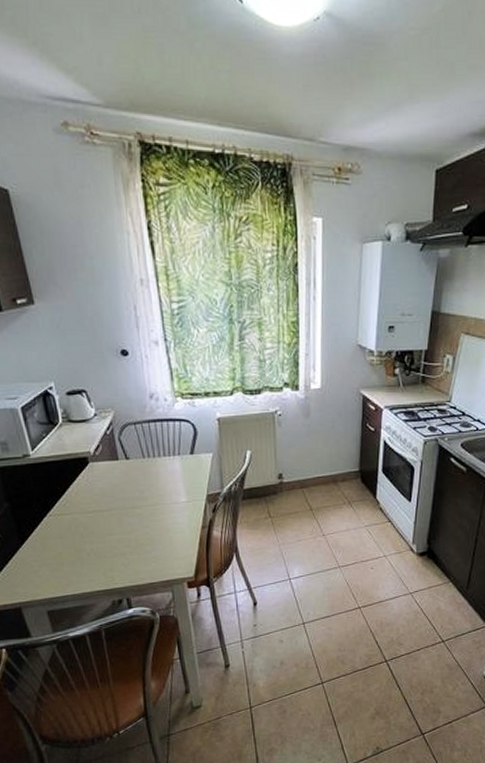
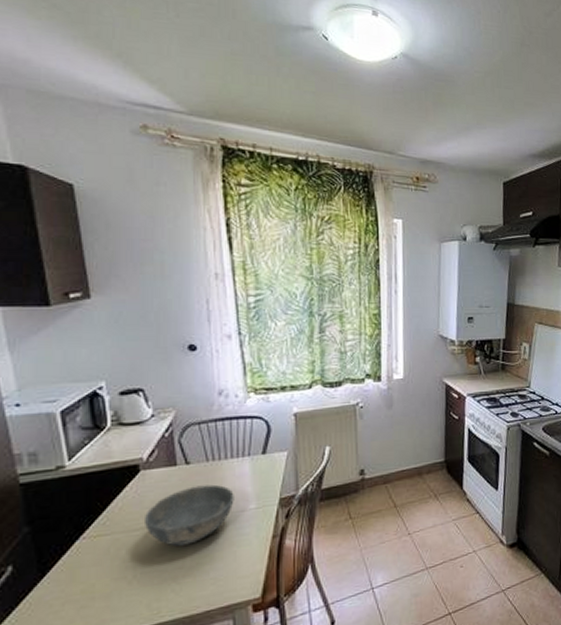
bowl: none [96,478,168,528] -> present [145,484,234,546]

